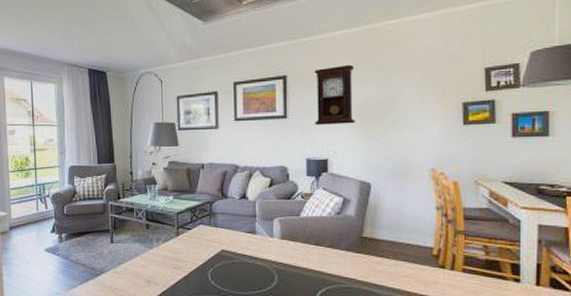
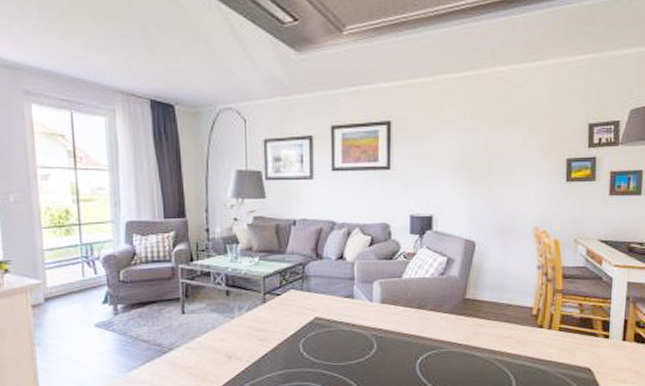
pendulum clock: present [314,64,355,125] -> none [420,112,462,178]

